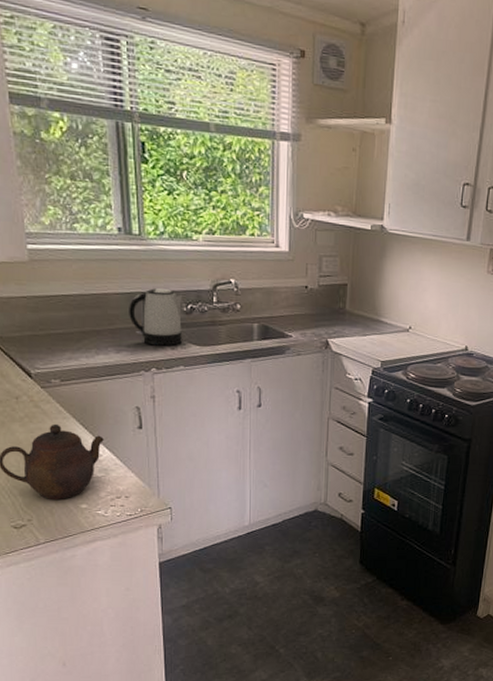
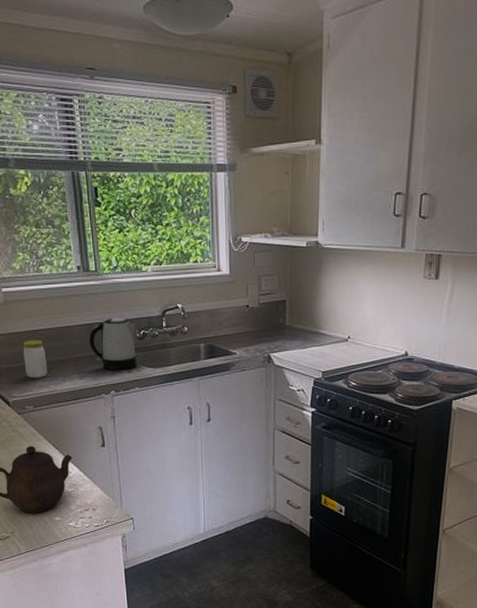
jar: none [50,305,78,349] -> present [23,340,47,378]

